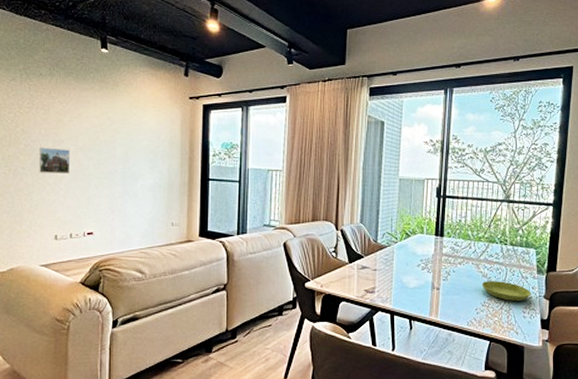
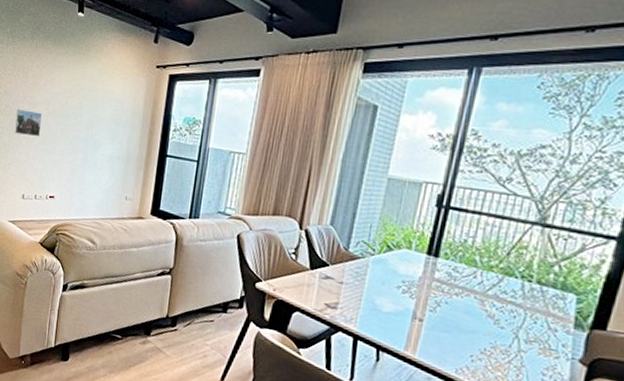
saucer: present [481,281,531,301] -> none [484,323,560,360]

